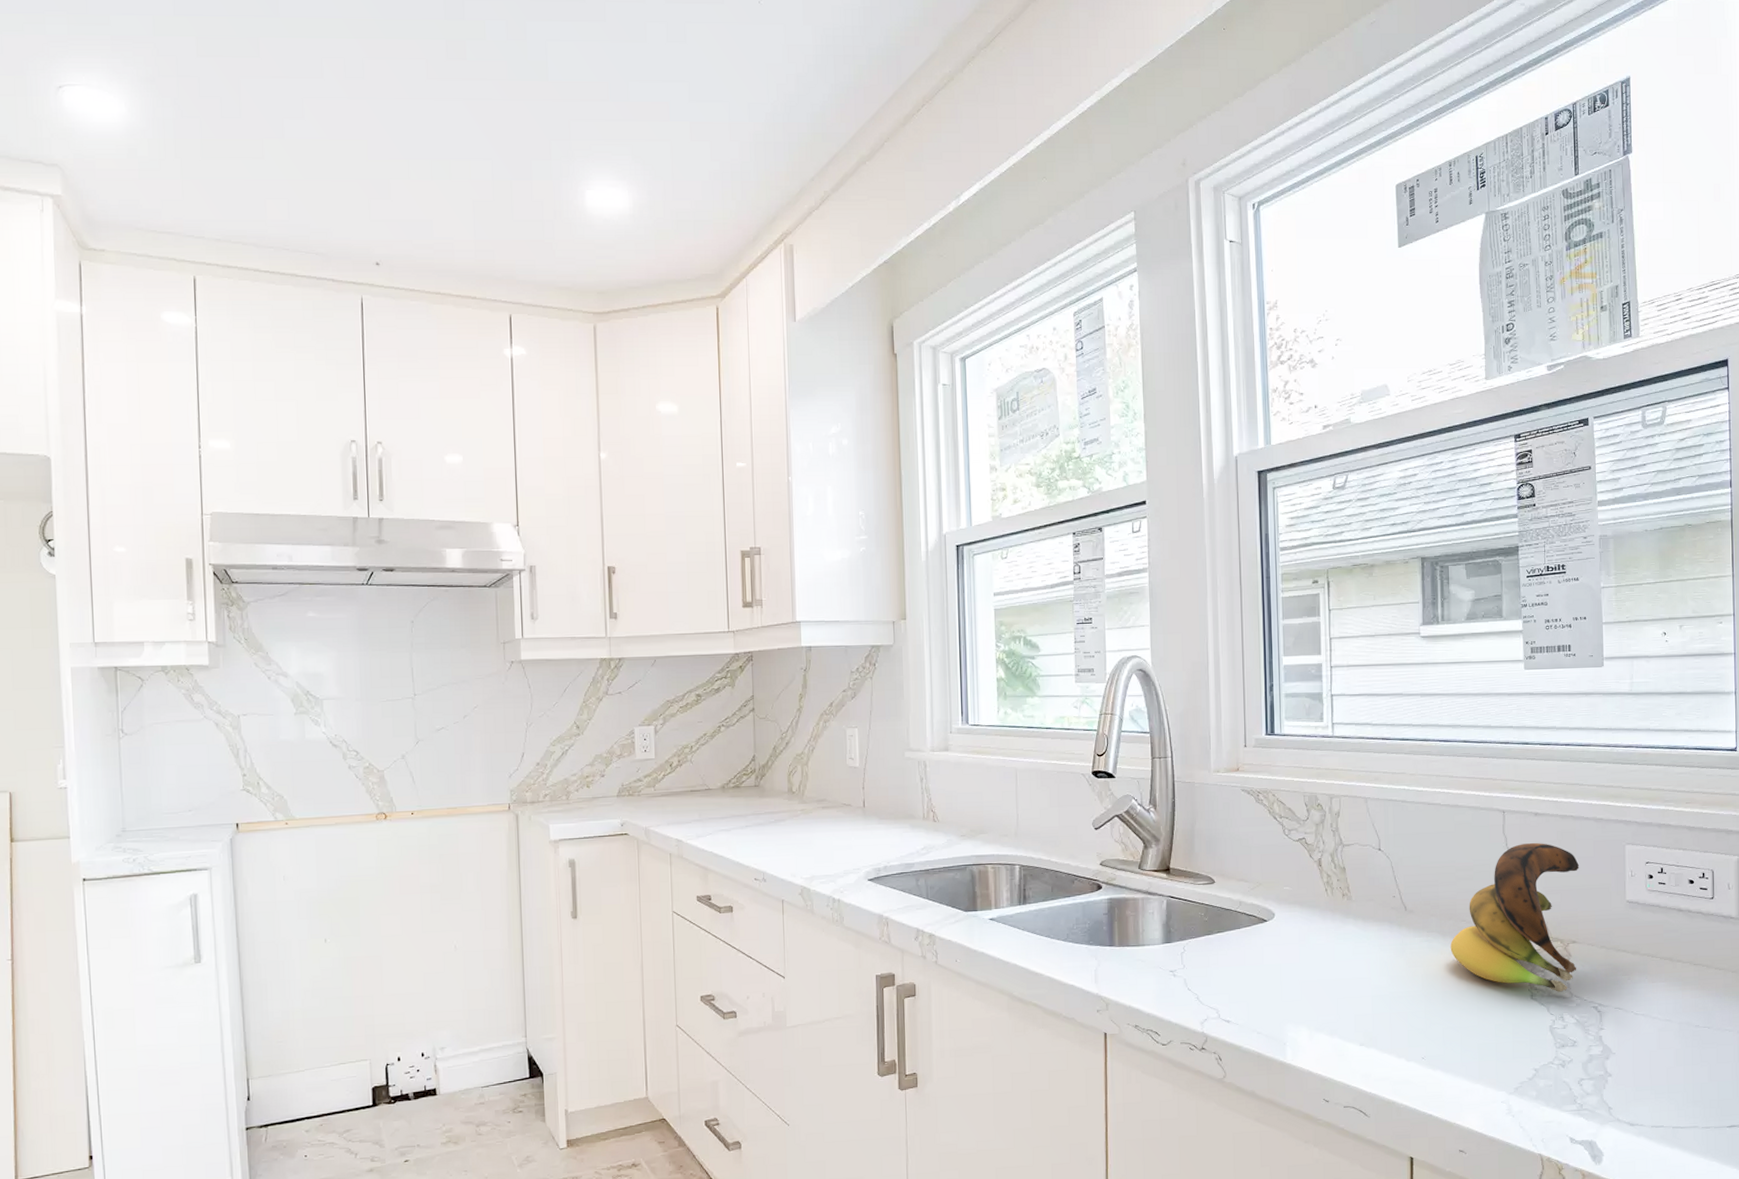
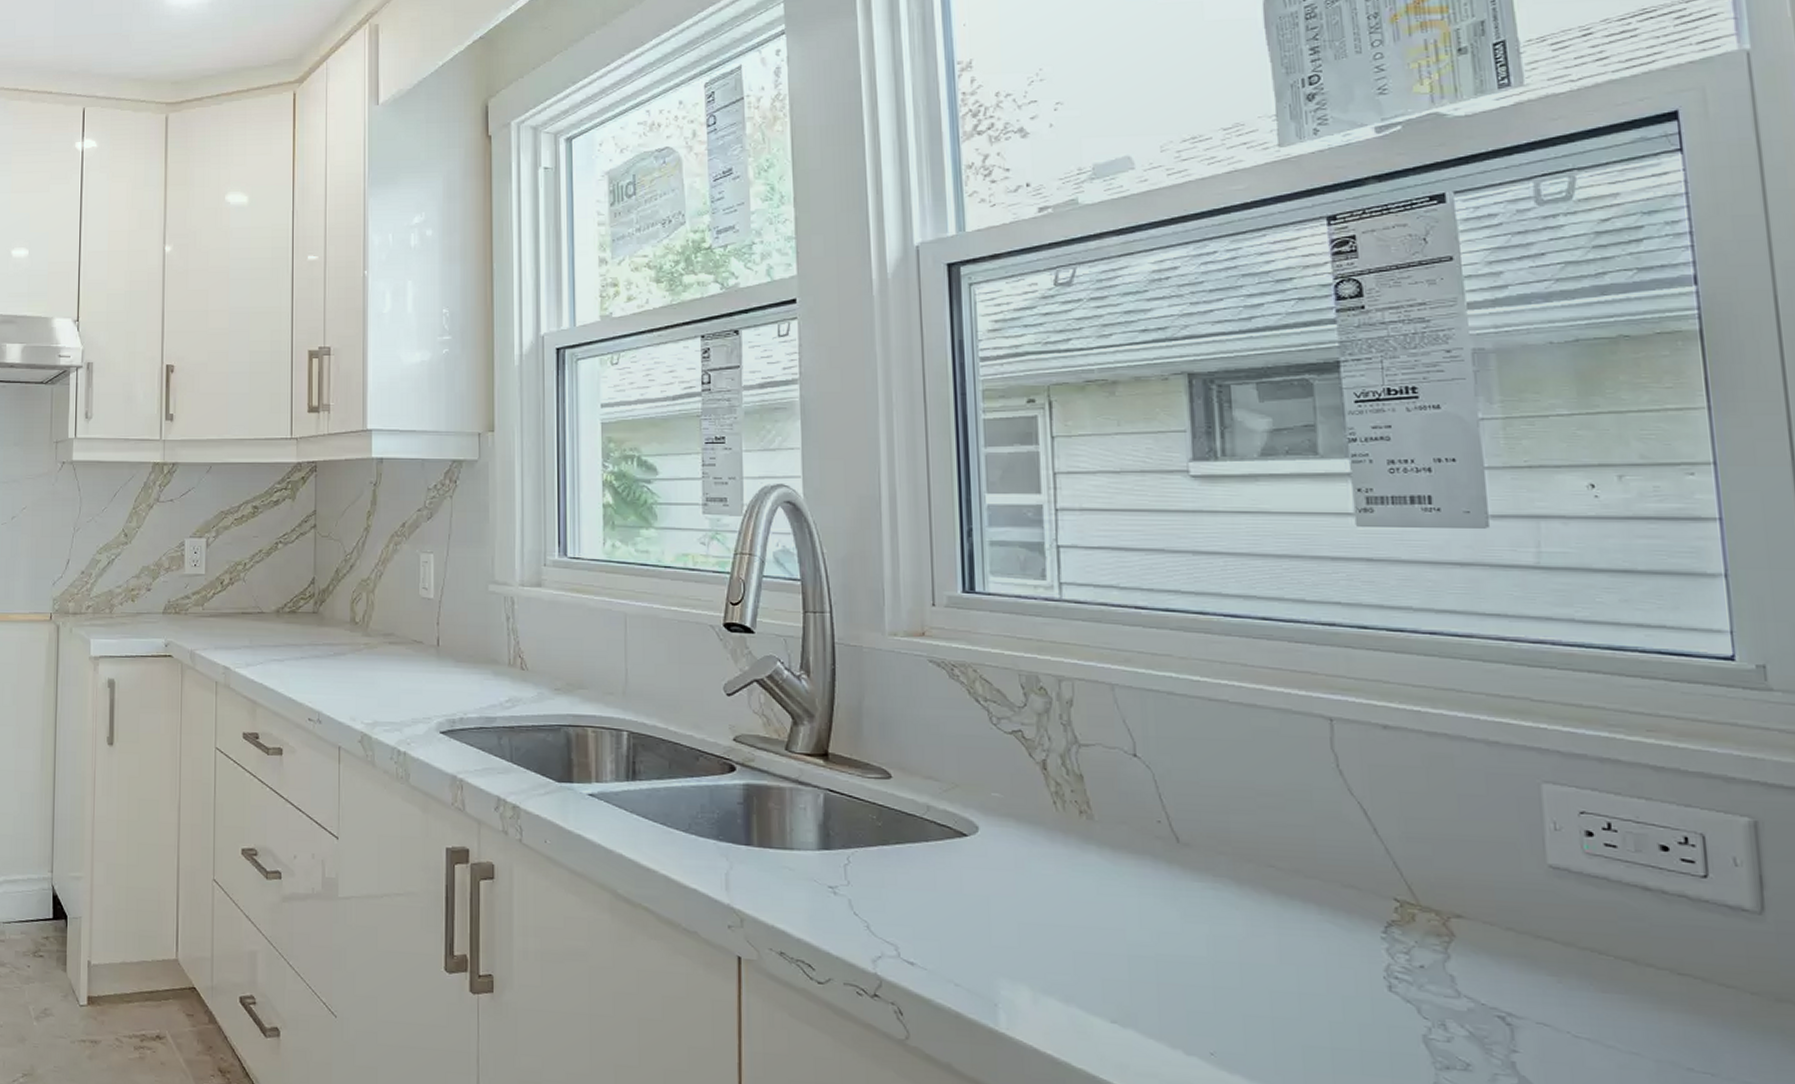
banana: present [1450,843,1579,992] -> none [1250,767,1466,987]

